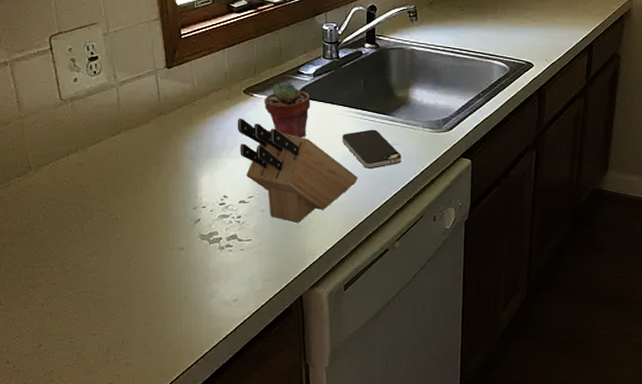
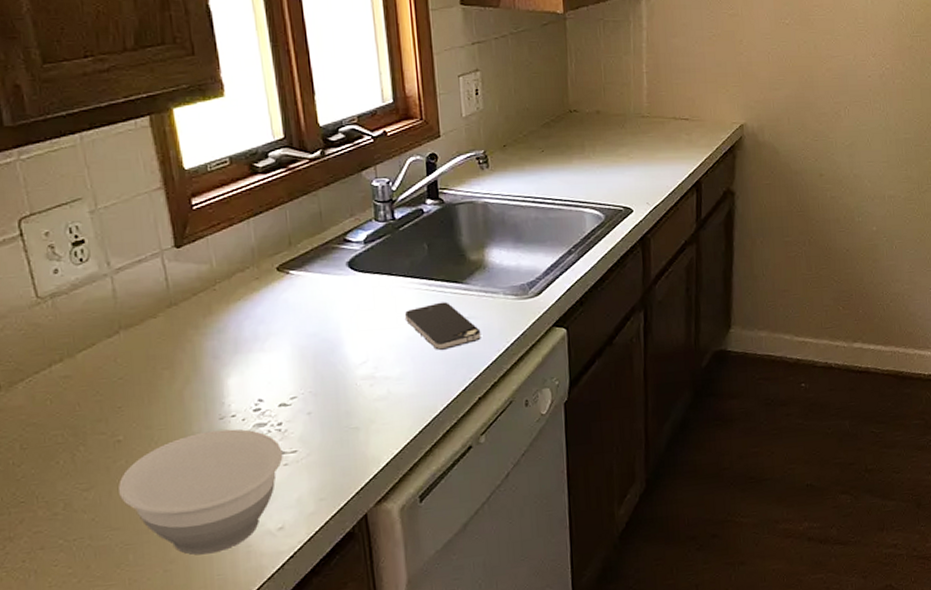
bowl: none [115,217,240,314] -> present [118,429,283,555]
knife block: present [237,118,358,223] -> none [270,301,429,425]
potted succulent: present [264,82,311,138] -> none [303,253,364,320]

